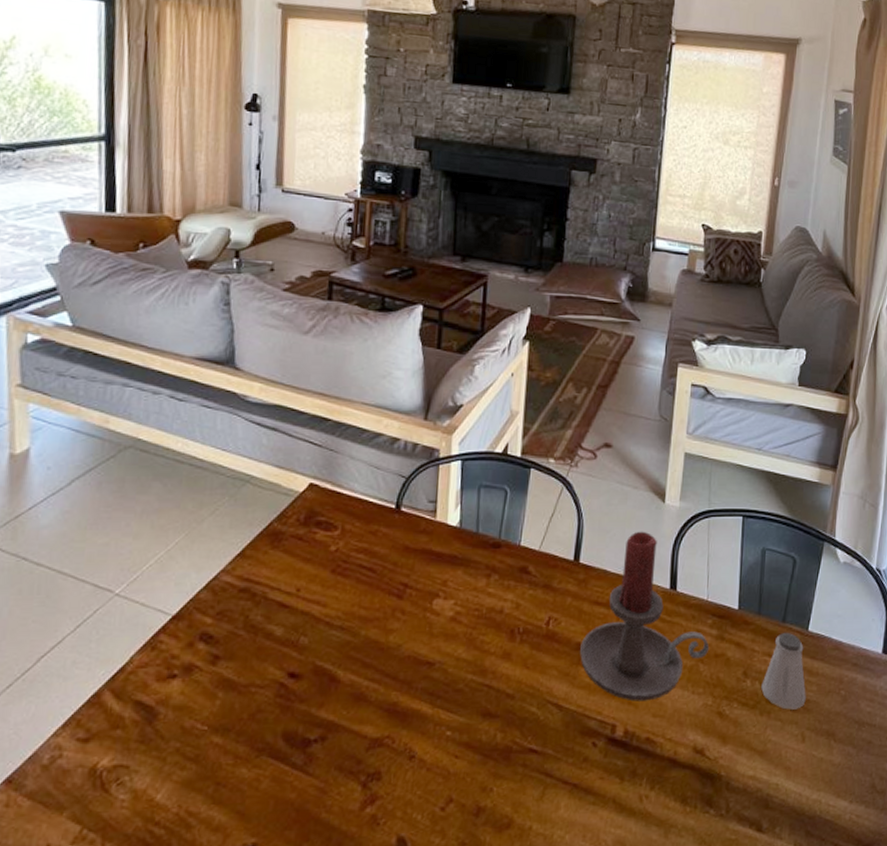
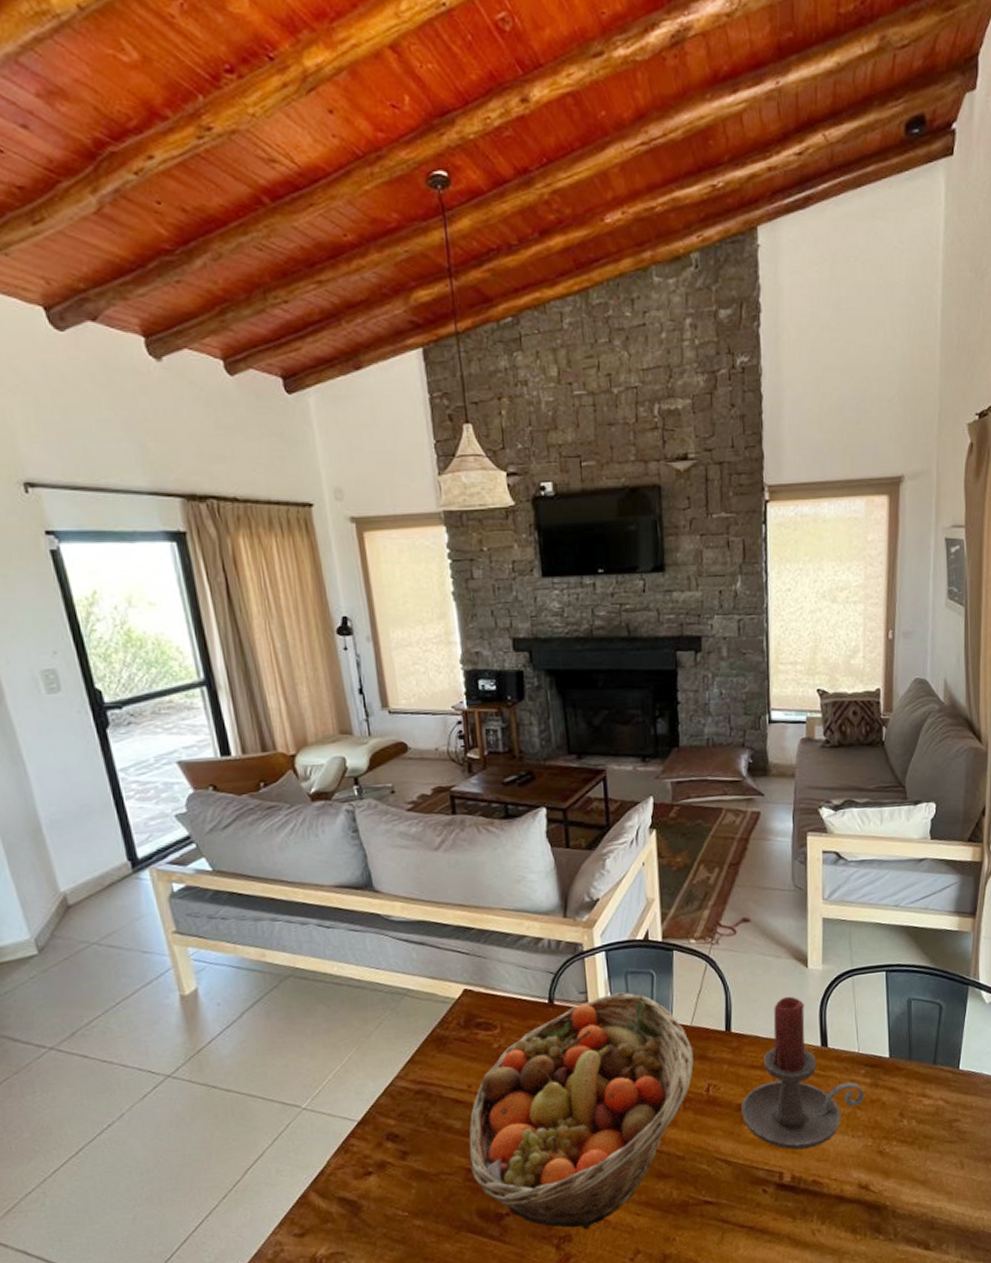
fruit basket: none [285,506,539,769] -> present [469,992,694,1230]
saltshaker: present [761,632,806,710] -> none [918,1073,962,1142]

